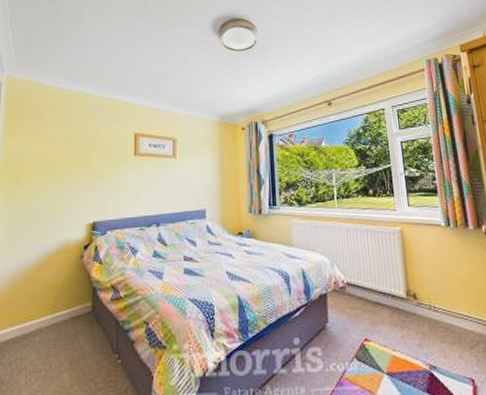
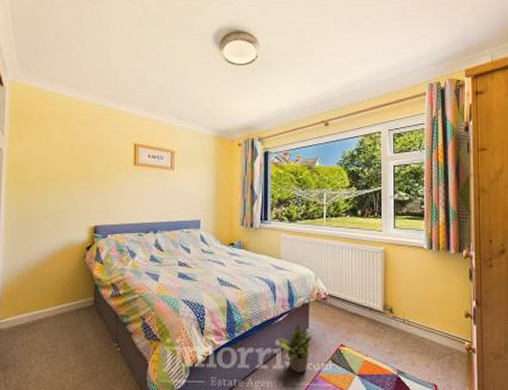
potted plant: none [296,318,334,375] -> present [278,324,313,373]

